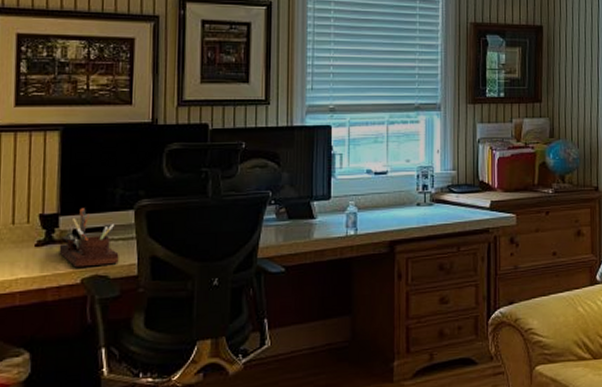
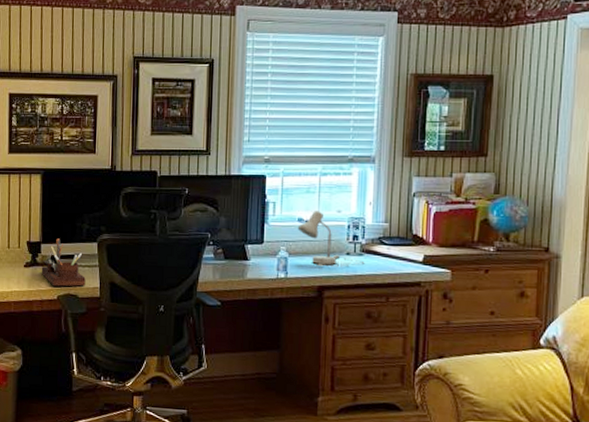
desk lamp: none [366,161,435,220] -> present [297,211,365,267]

